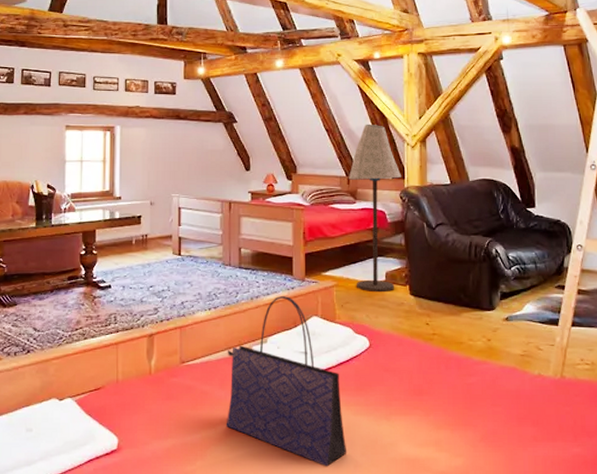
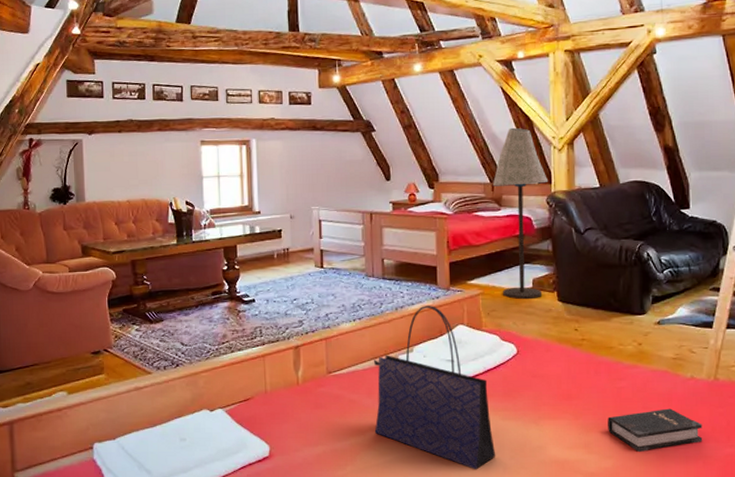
hardback book: none [458,406,551,451] -> present [608,408,703,453]

